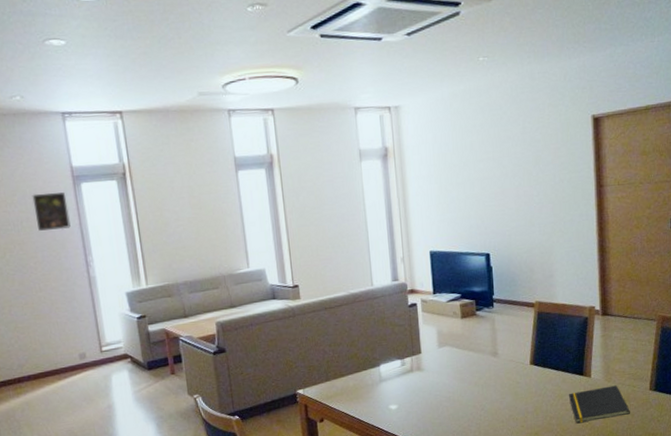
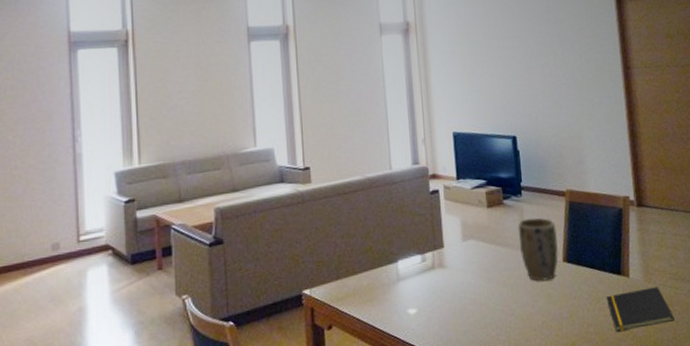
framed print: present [32,192,71,231] -> none [21,58,60,100]
plant pot: none [489,326,526,381] -> present [518,217,559,281]

